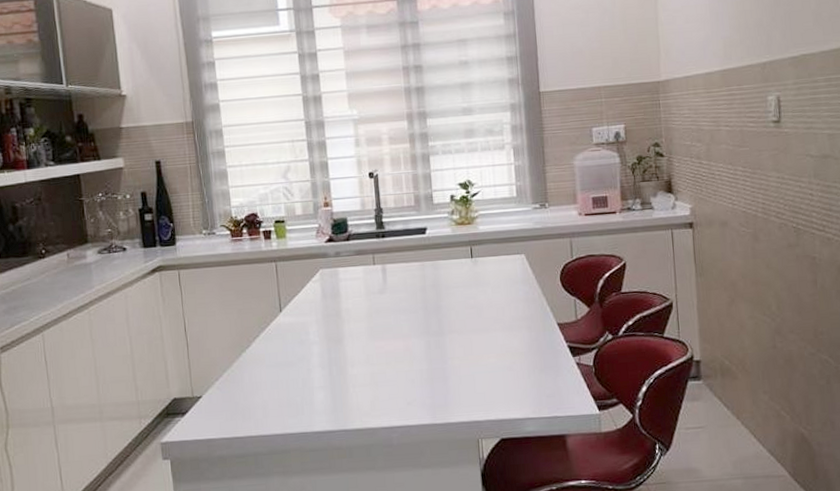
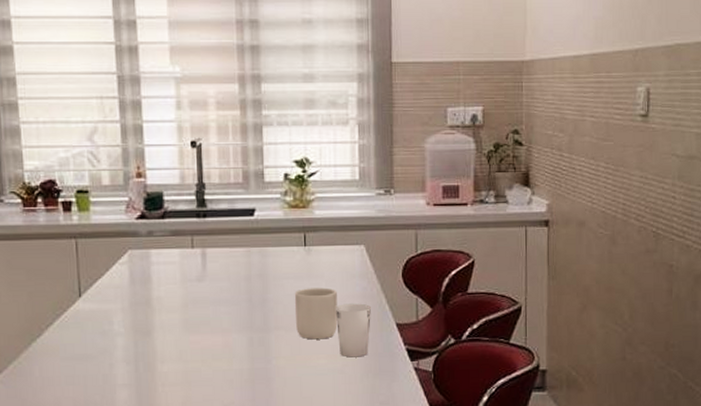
mug: none [464,294,505,341] -> present [294,287,338,340]
cup: none [501,306,534,356] -> present [335,303,371,358]

